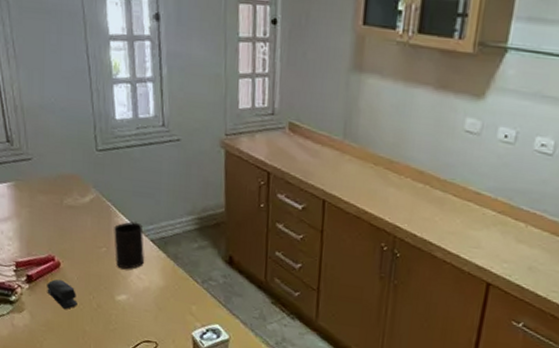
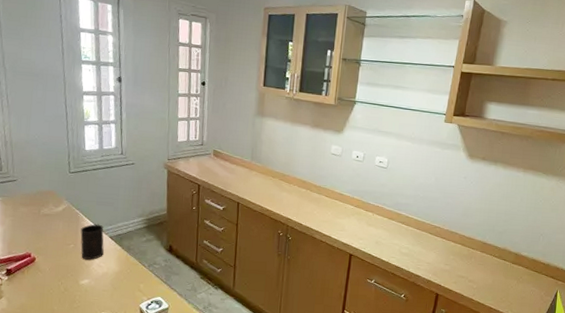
stapler: present [47,279,77,309] -> none [23,270,48,294]

